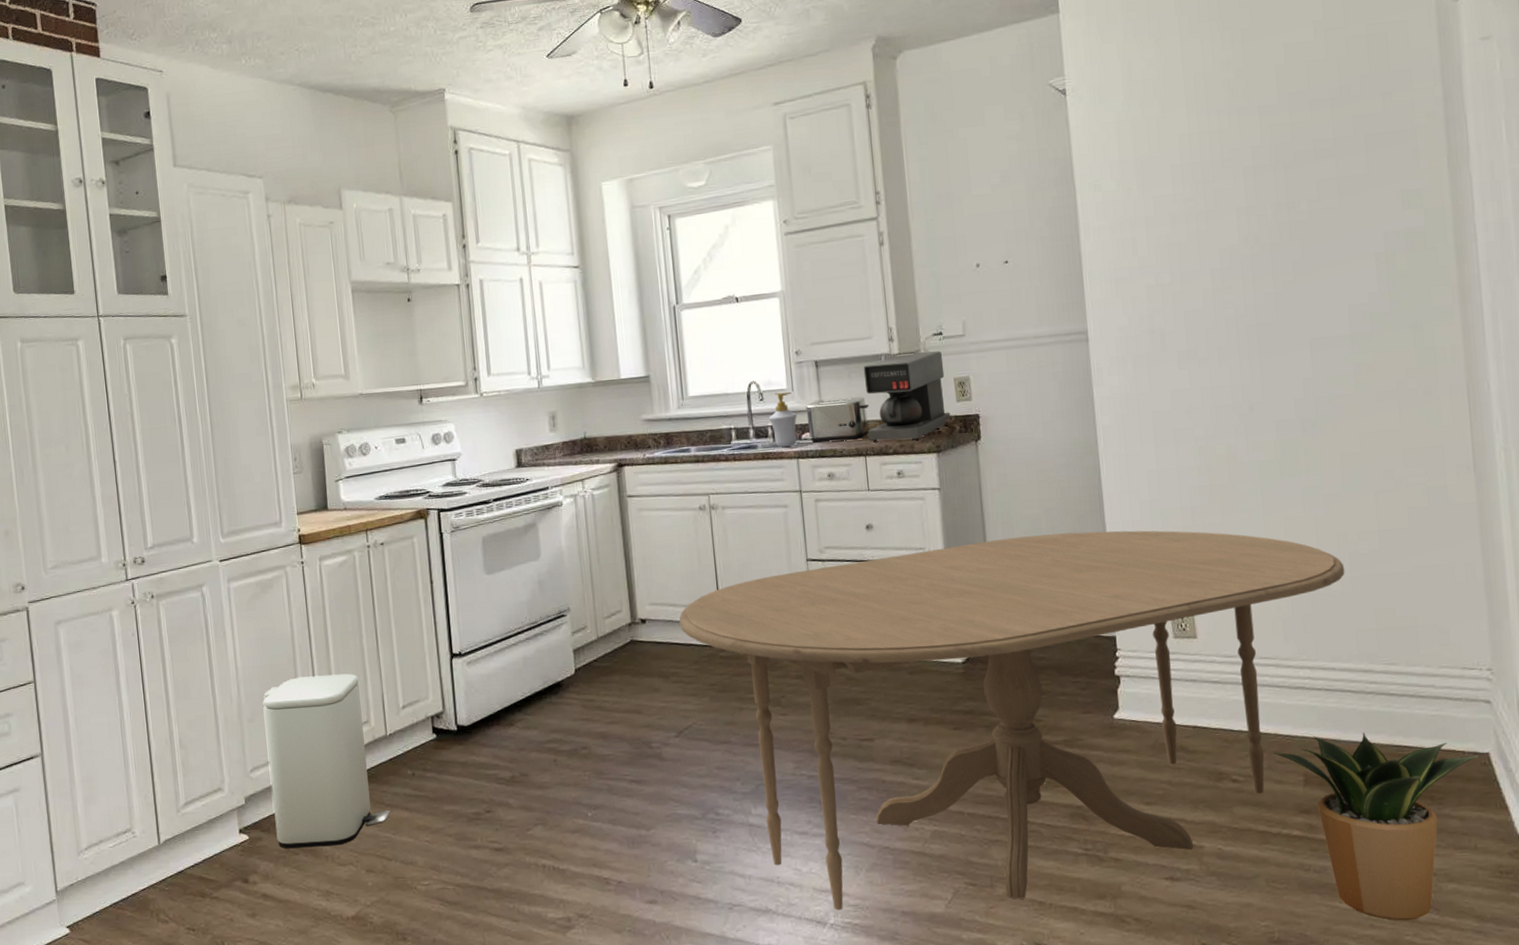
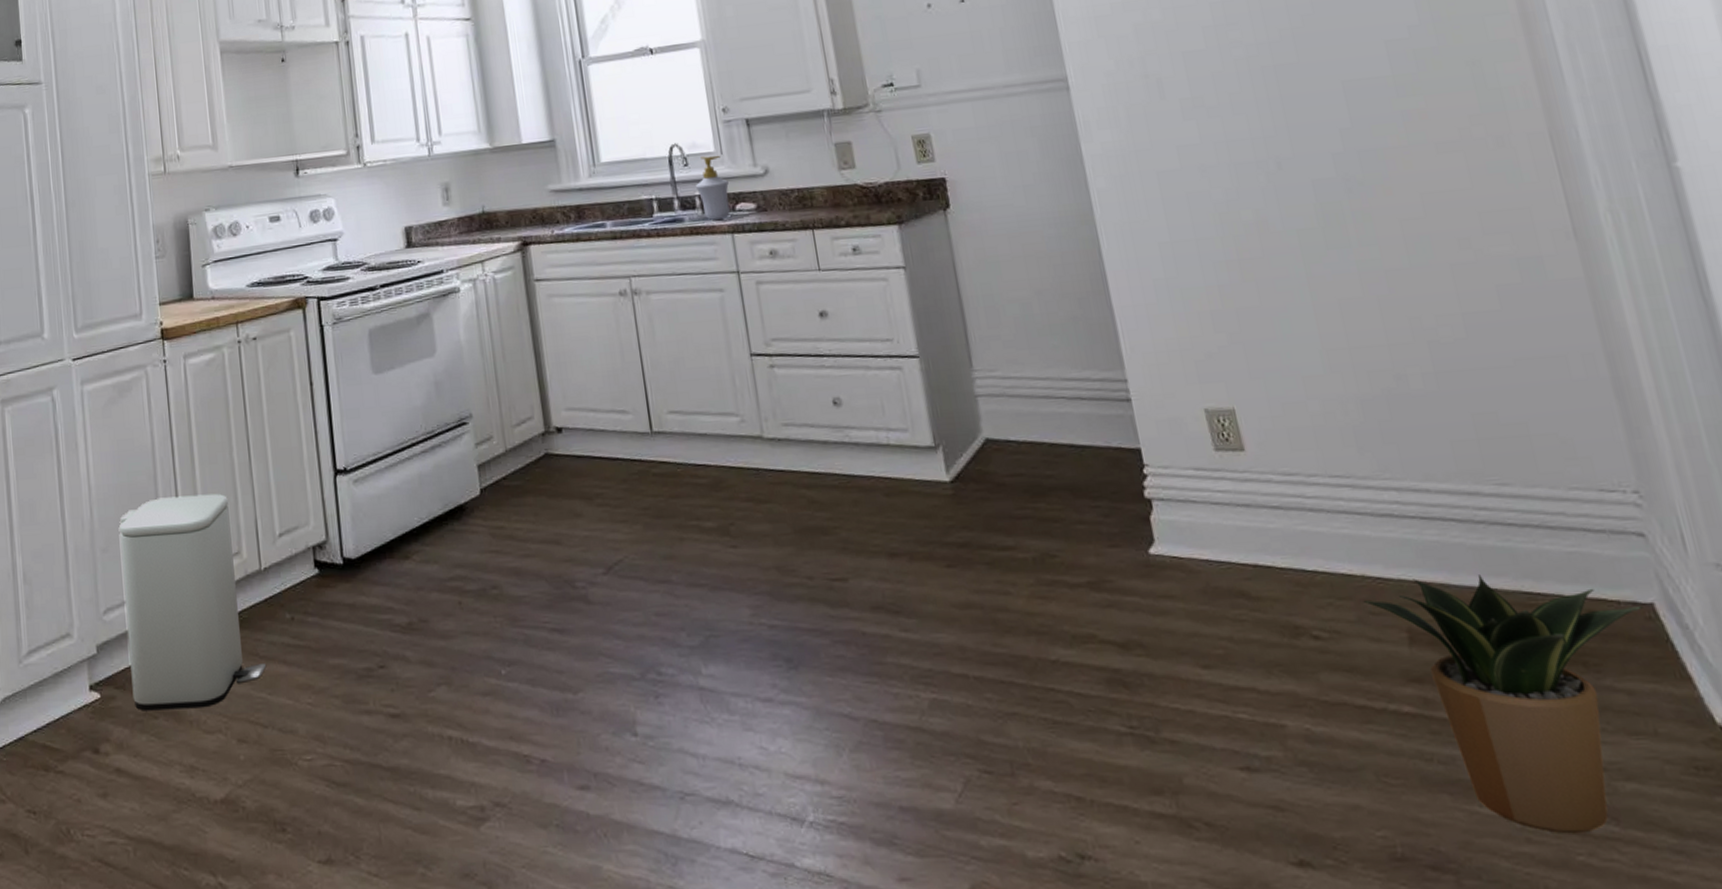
dining table: present [679,530,1345,911] -> none [601,315,1426,804]
toaster: present [806,397,869,443] -> none [738,159,815,215]
coffee maker: present [863,351,951,442] -> none [803,104,912,213]

